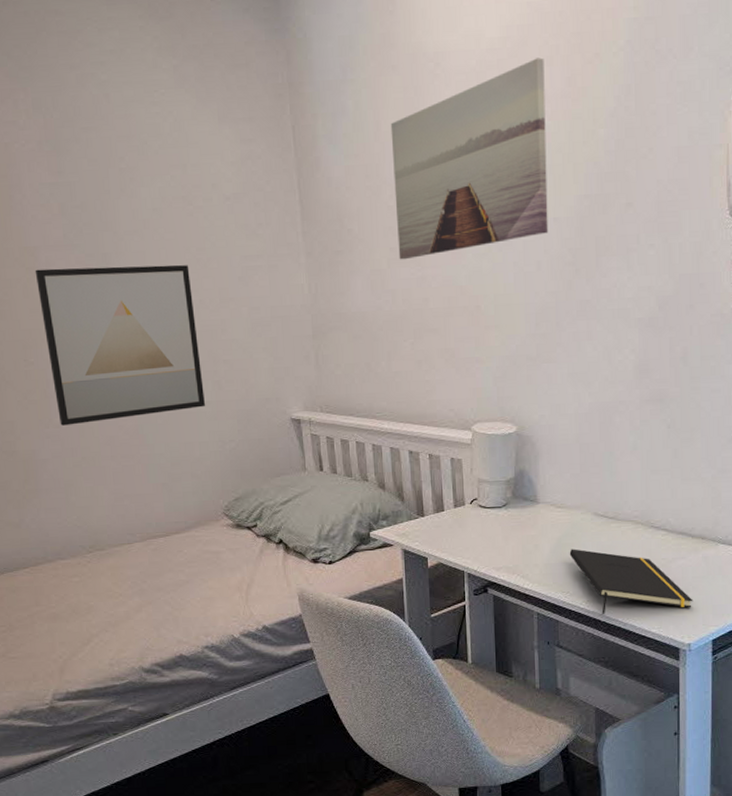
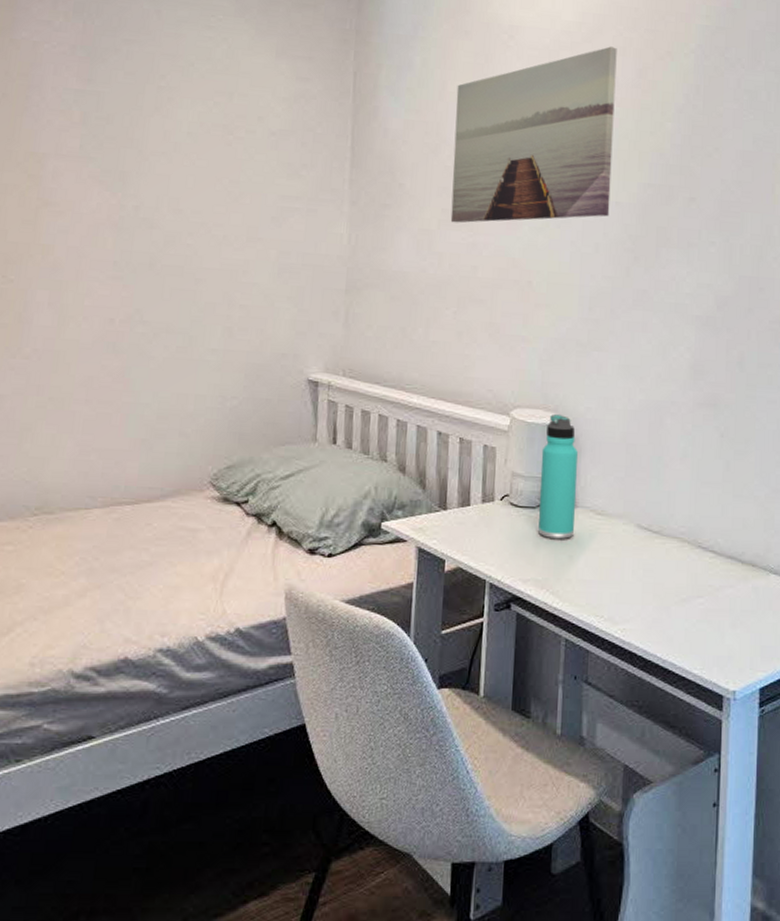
wall art: present [35,264,206,426] -> none [30,178,218,358]
thermos bottle: none [503,425,537,532] -> present [538,414,578,539]
notepad: present [569,549,693,614] -> none [607,564,741,647]

